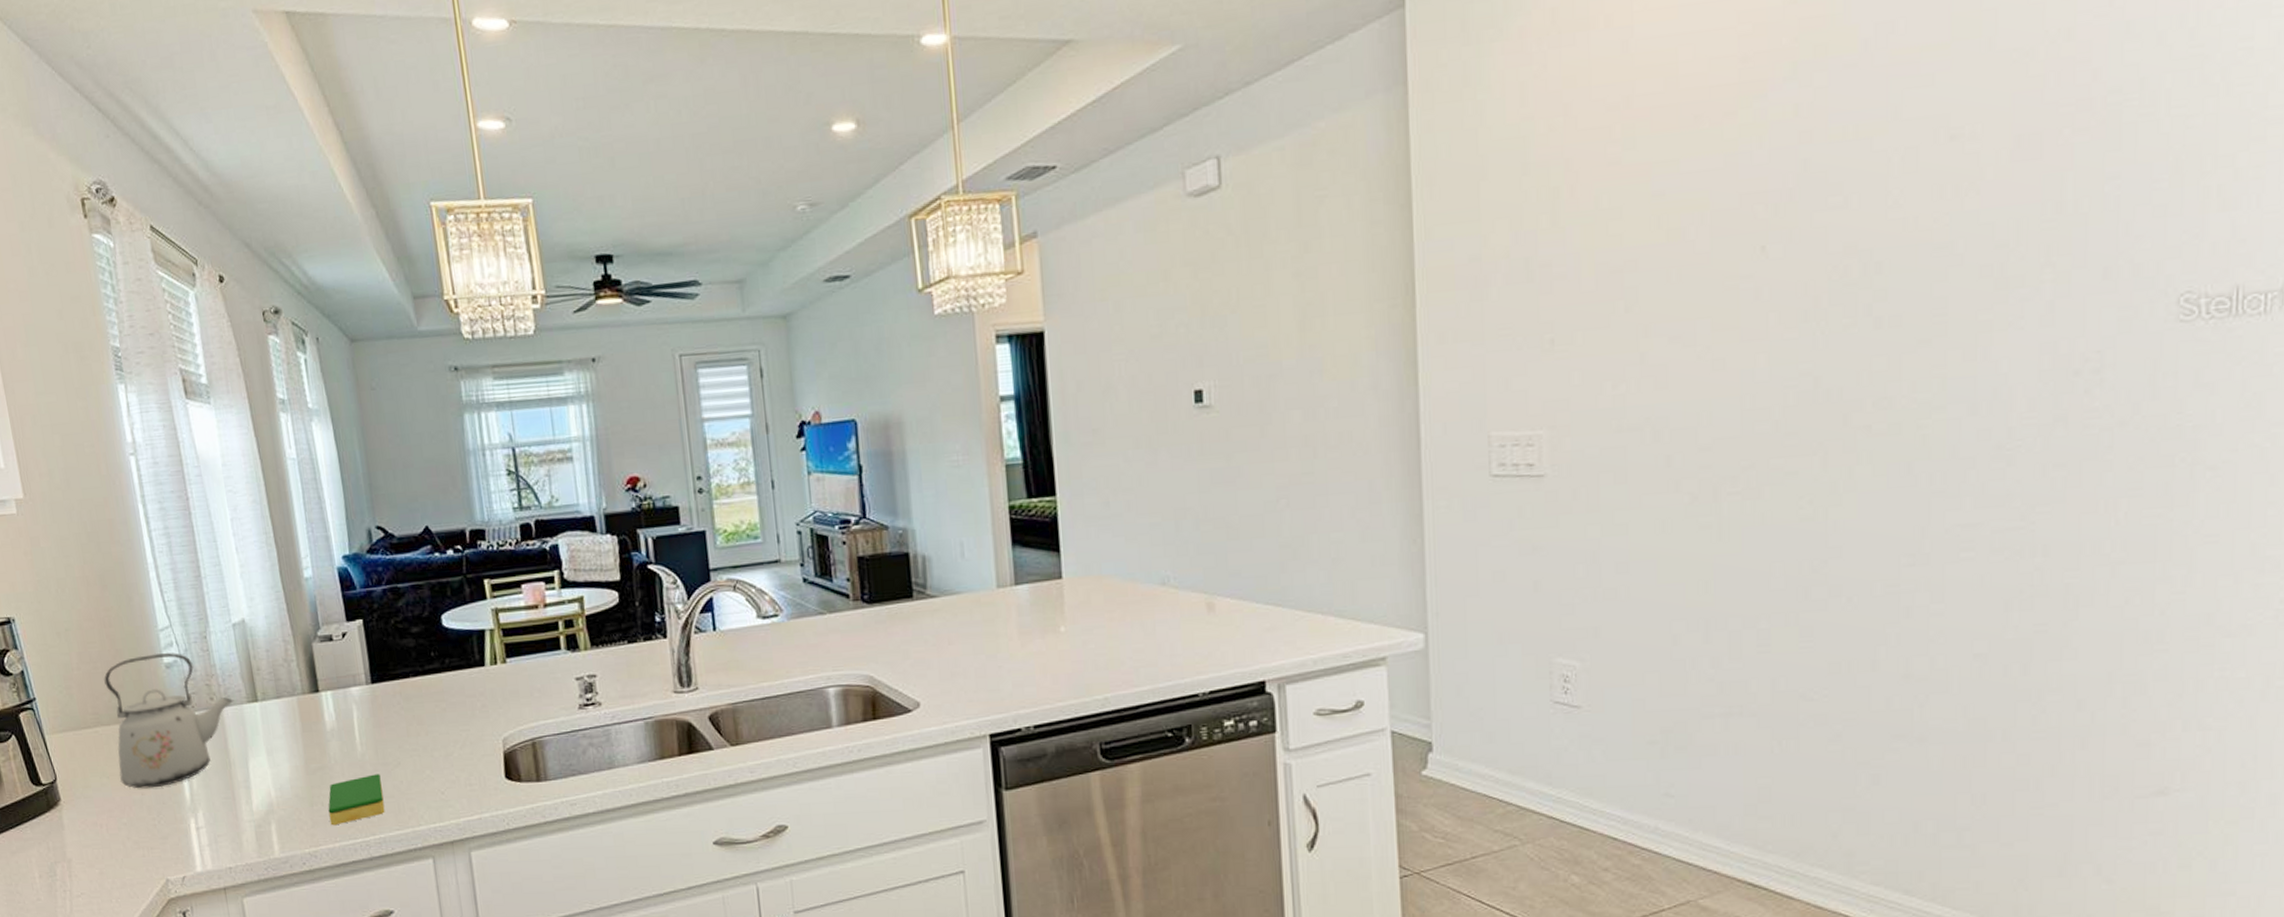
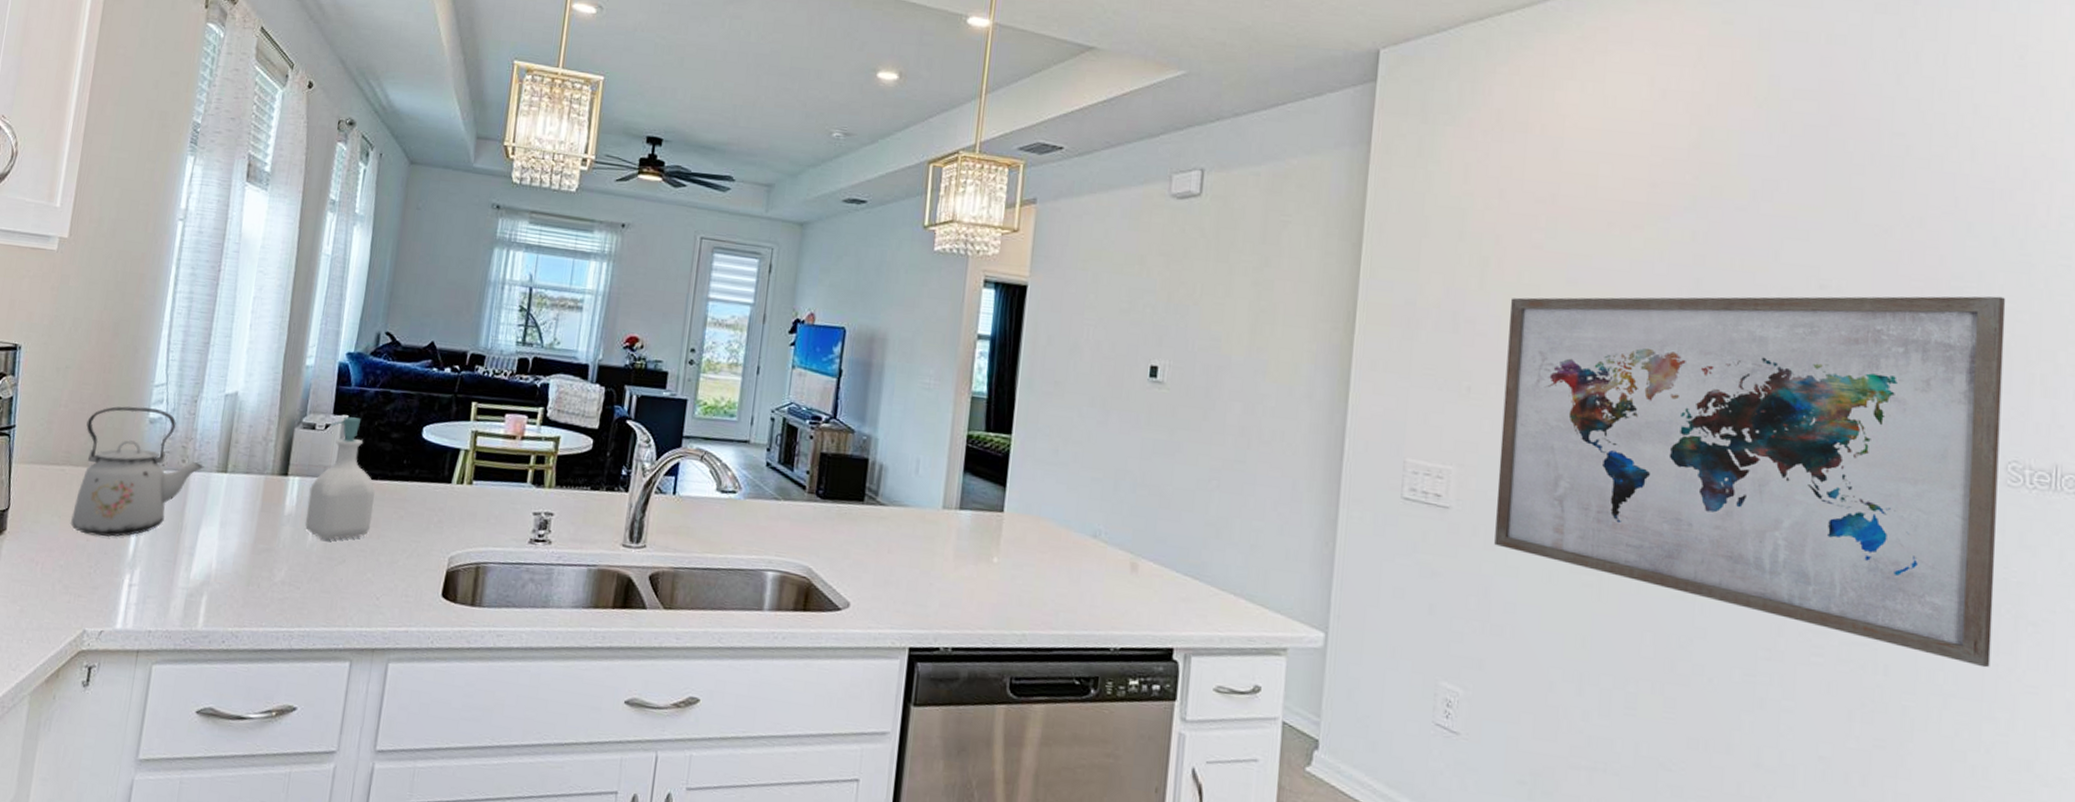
dish sponge: present [328,774,385,826] -> none [260,566,323,610]
soap bottle: none [344,620,417,748] -> present [305,417,375,541]
wall art: none [1589,102,2175,527] -> present [1494,296,2006,668]

